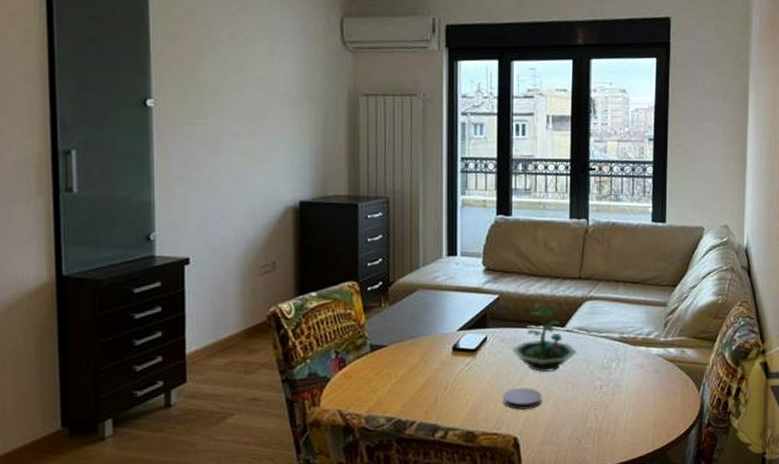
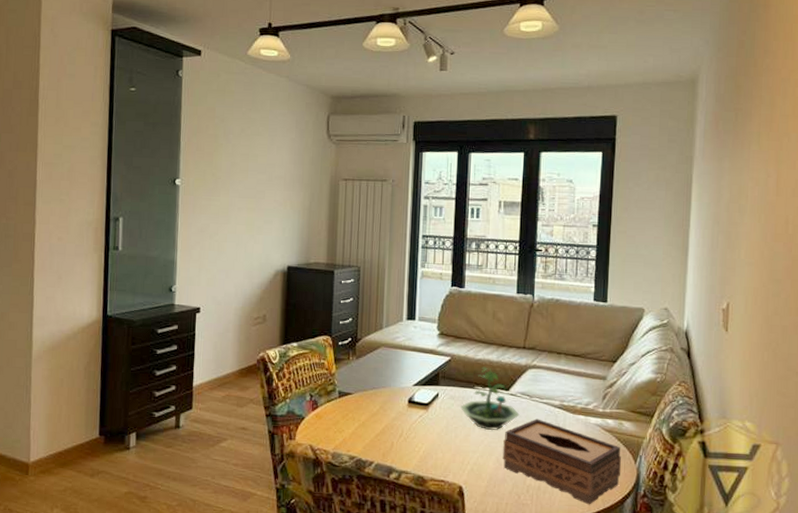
coaster: present [503,386,542,410] -> none [450,441,486,462]
tissue box: none [561,355,684,441] -> present [503,419,621,505]

